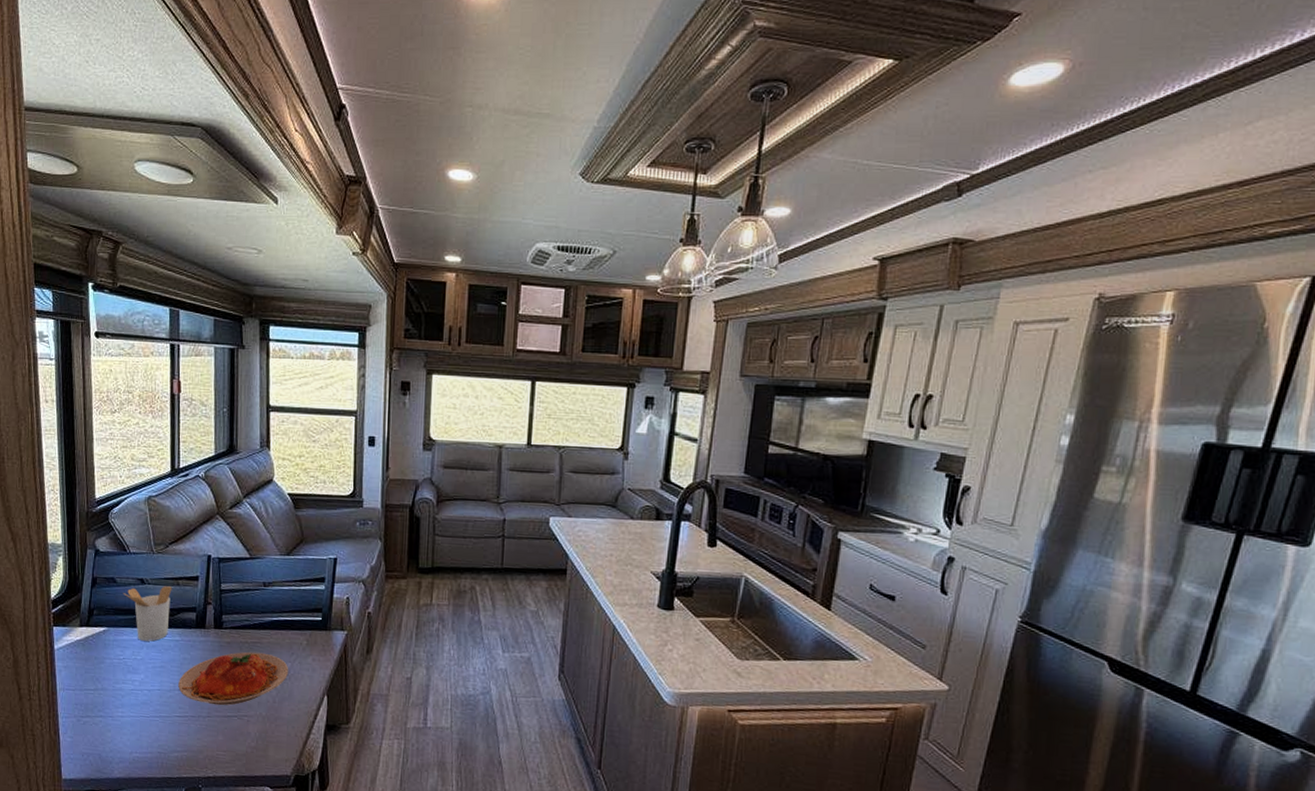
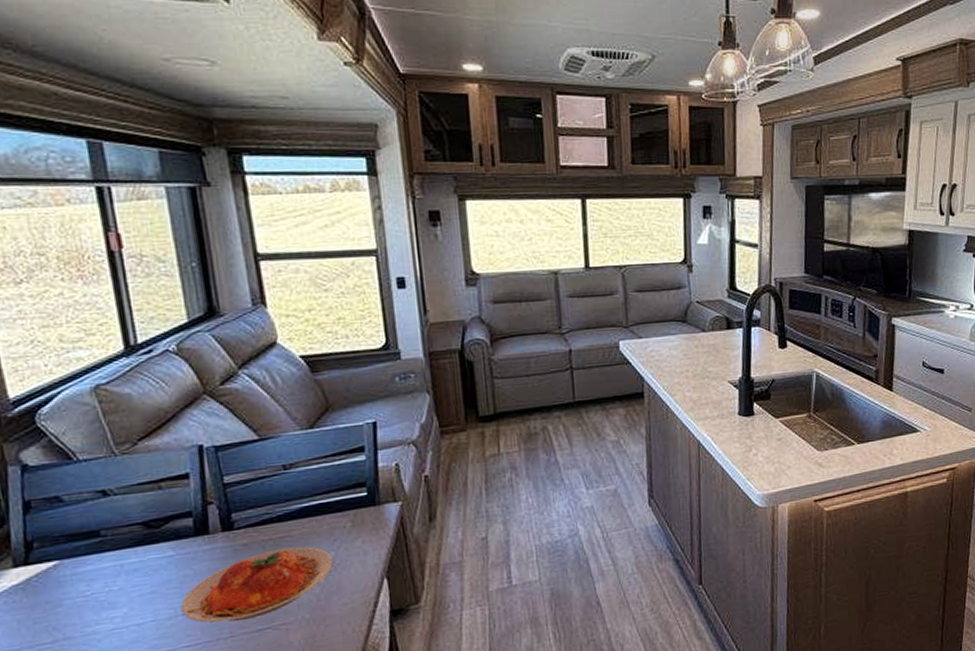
utensil holder: present [123,586,172,642] -> none [76,492,155,567]

